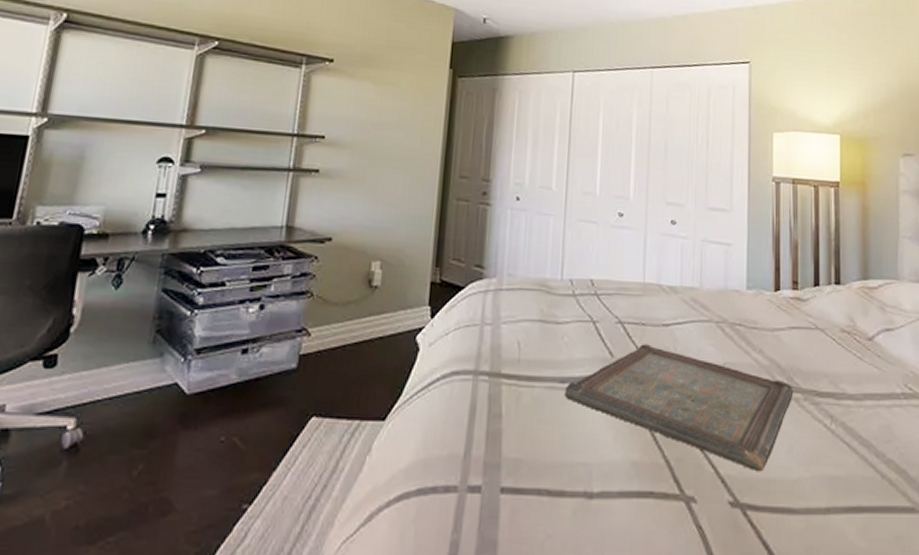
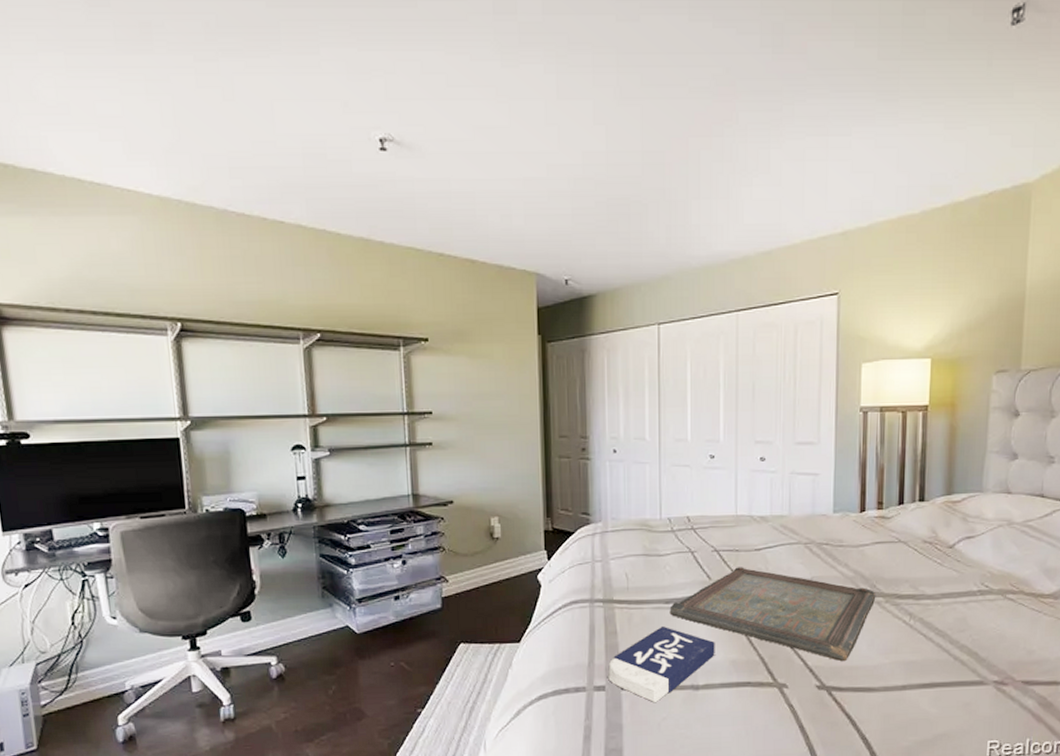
book: none [486,412,615,514] -> present [608,627,715,703]

